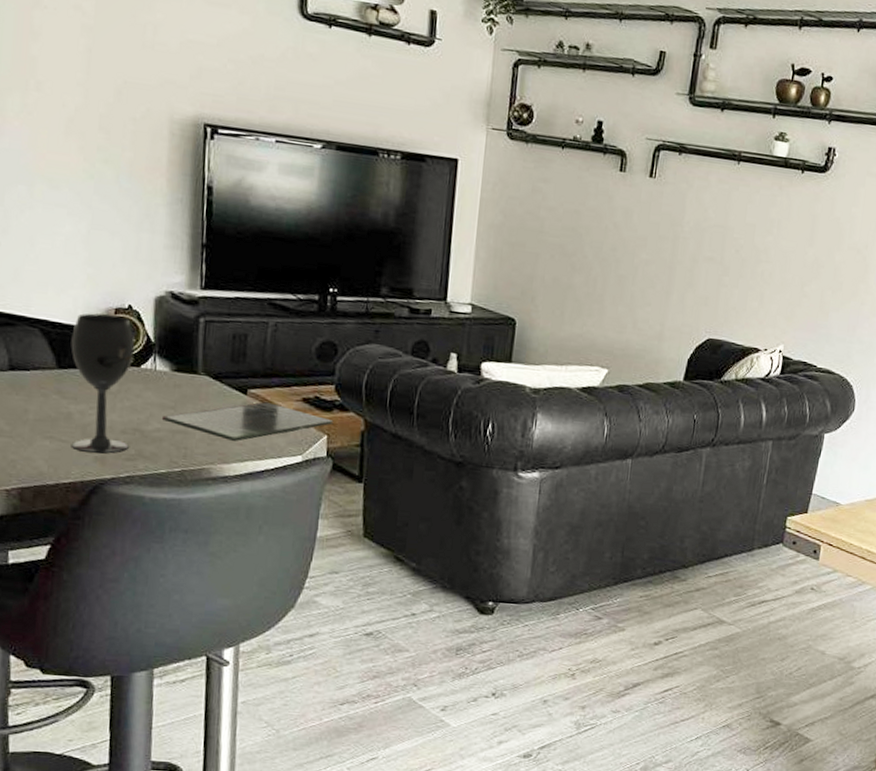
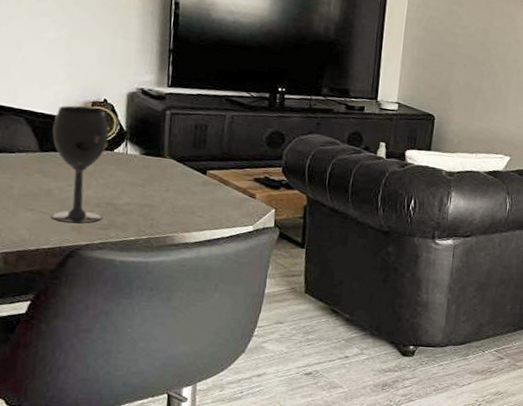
magazine: present [163,402,334,441] -> none [132,181,281,214]

